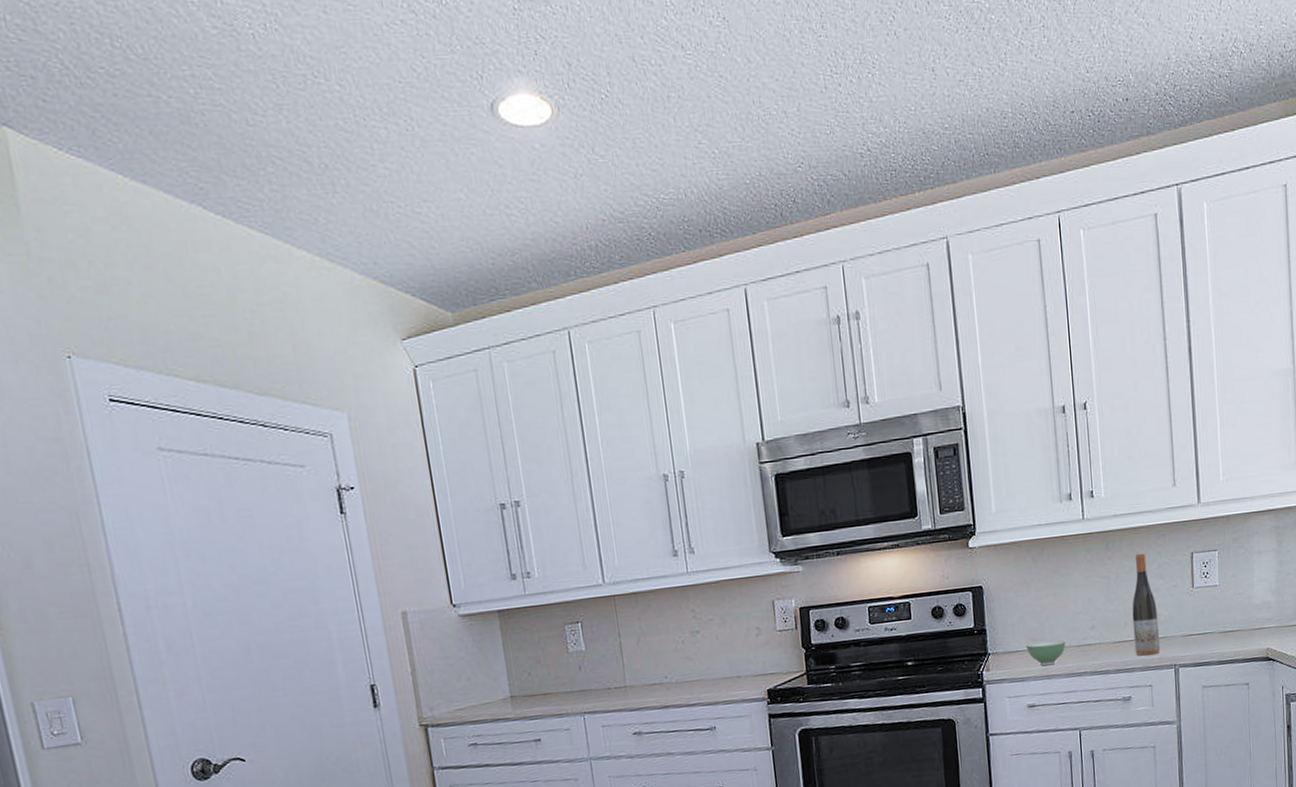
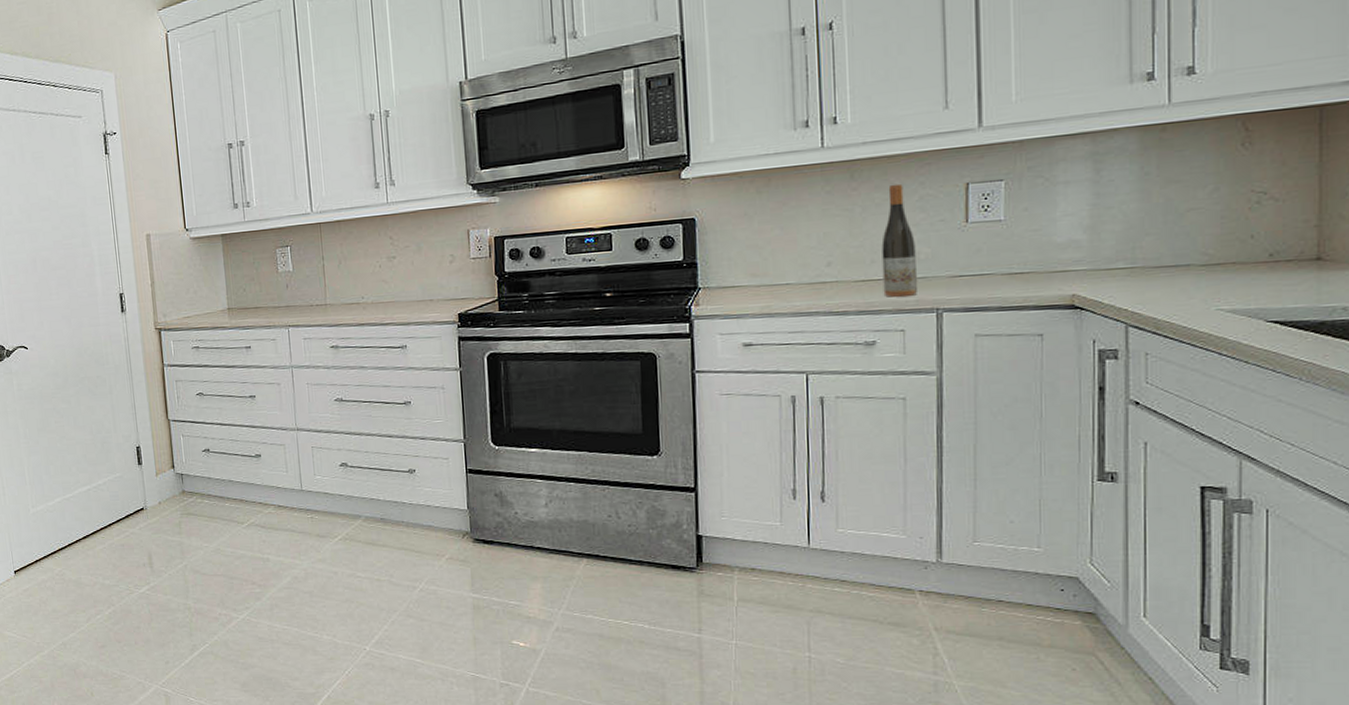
bowl: present [1026,640,1066,666] -> none [744,276,794,304]

